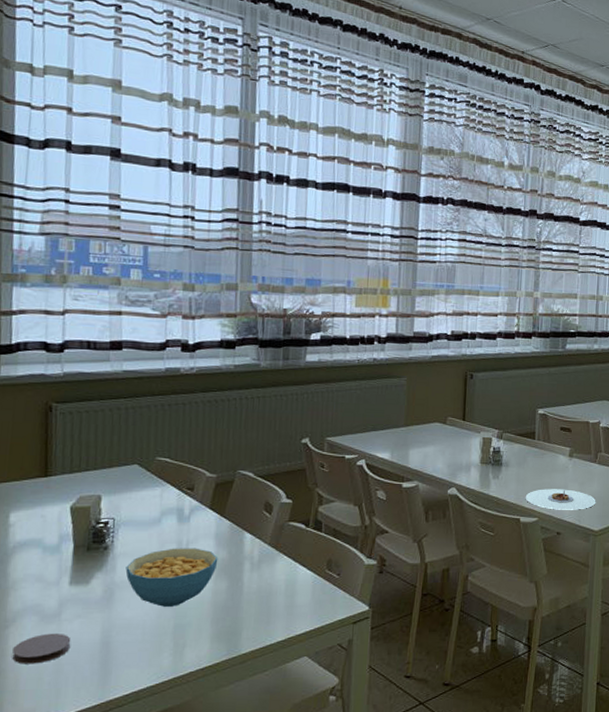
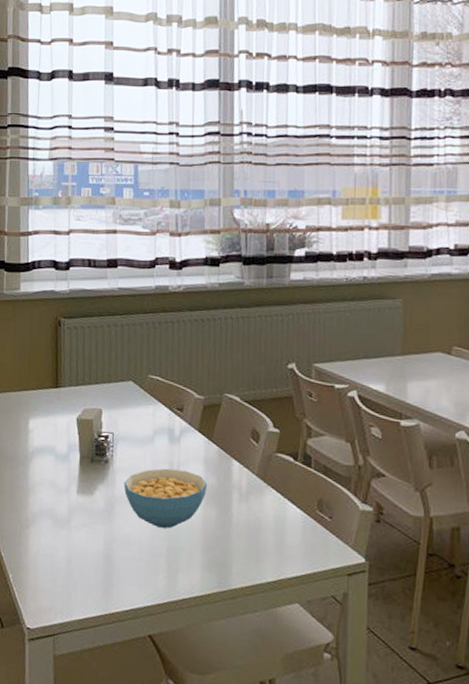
coaster: present [12,632,71,664] -> none [33,537,79,566]

